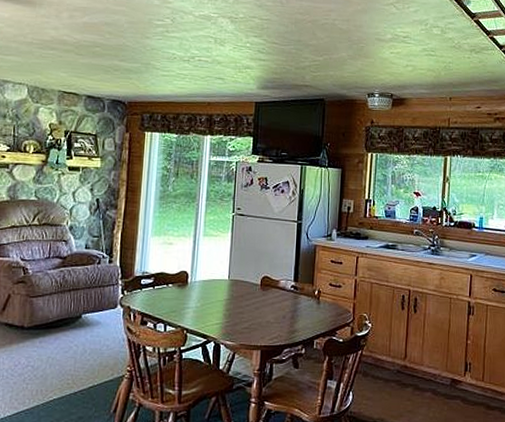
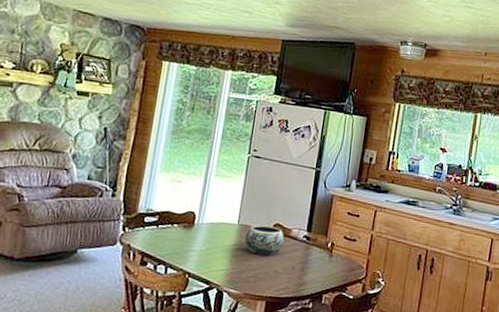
decorative bowl: none [236,279,274,307] -> present [244,225,285,256]

